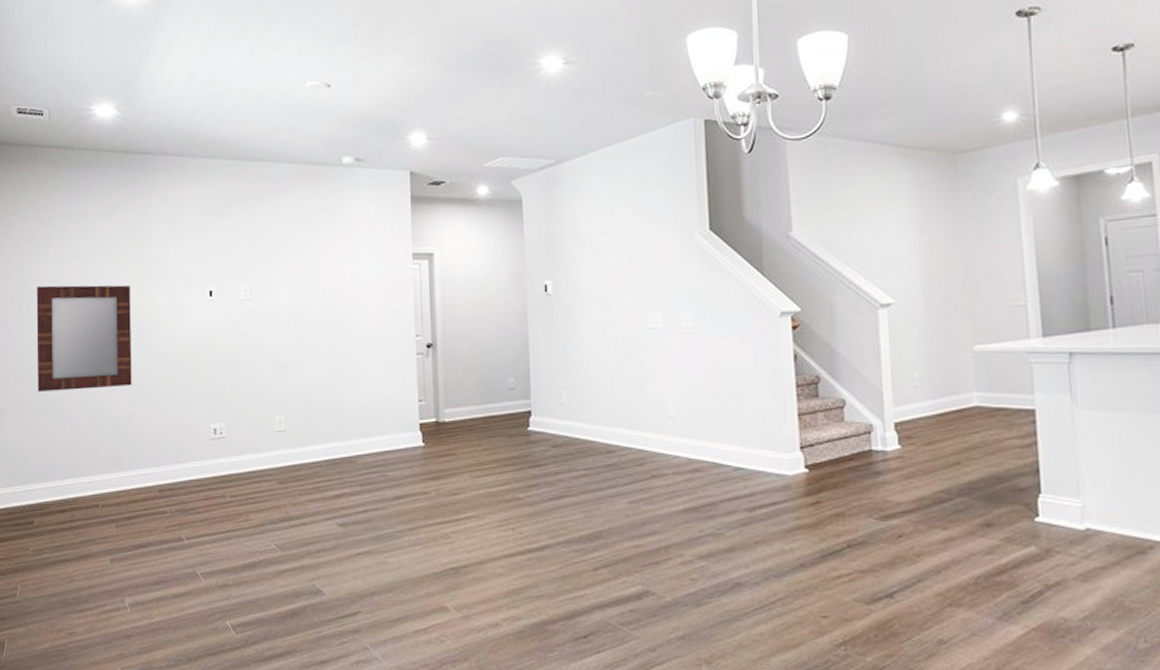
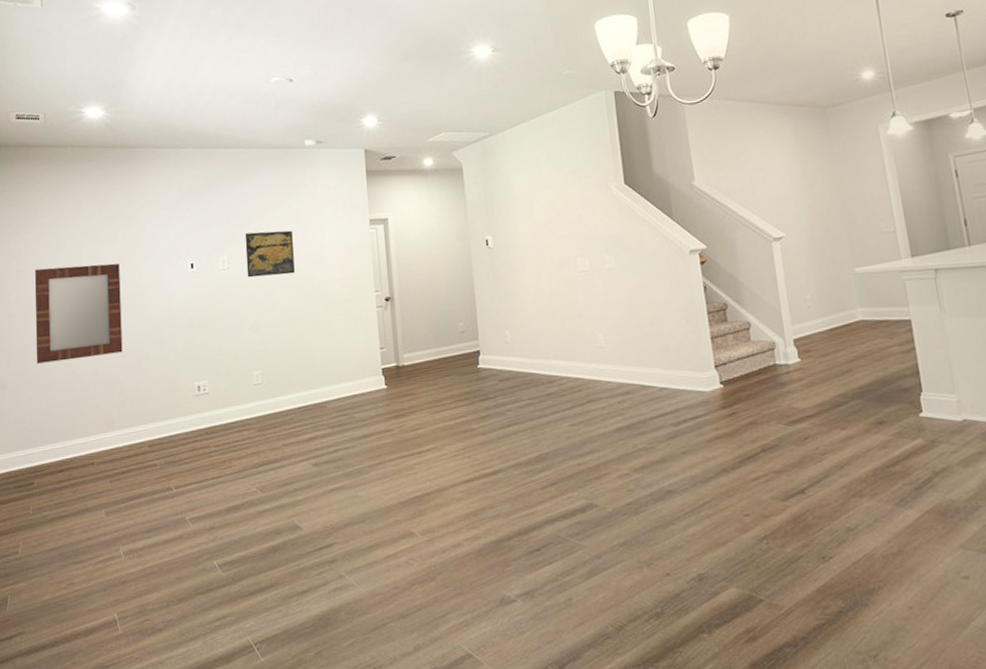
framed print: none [271,259,326,311] -> present [245,230,295,278]

